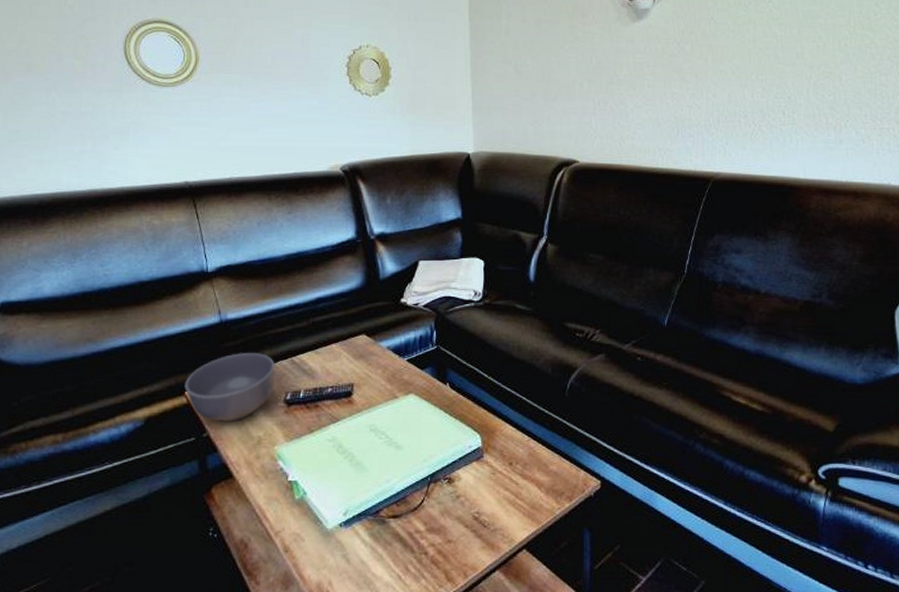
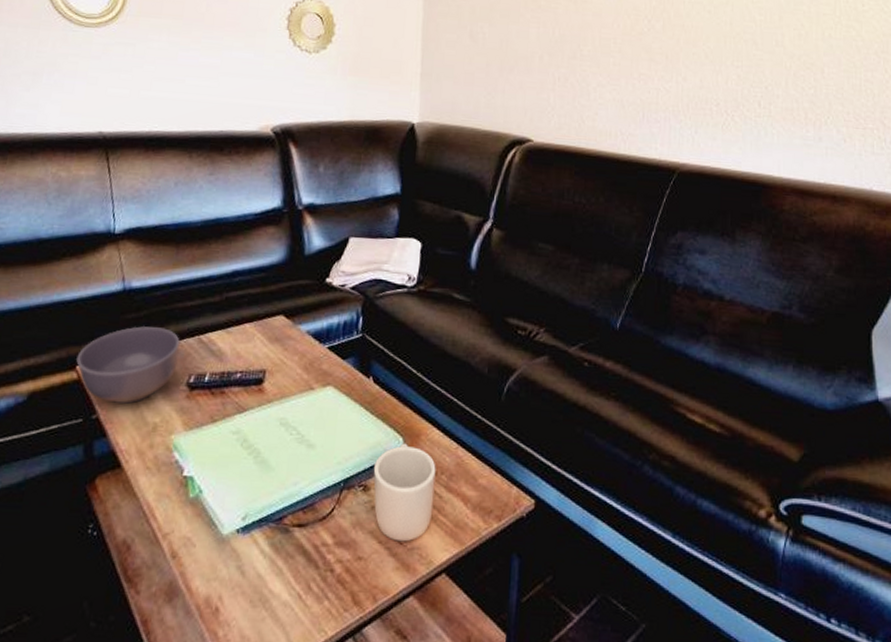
mug: none [456,439,511,525] -> present [373,443,436,542]

